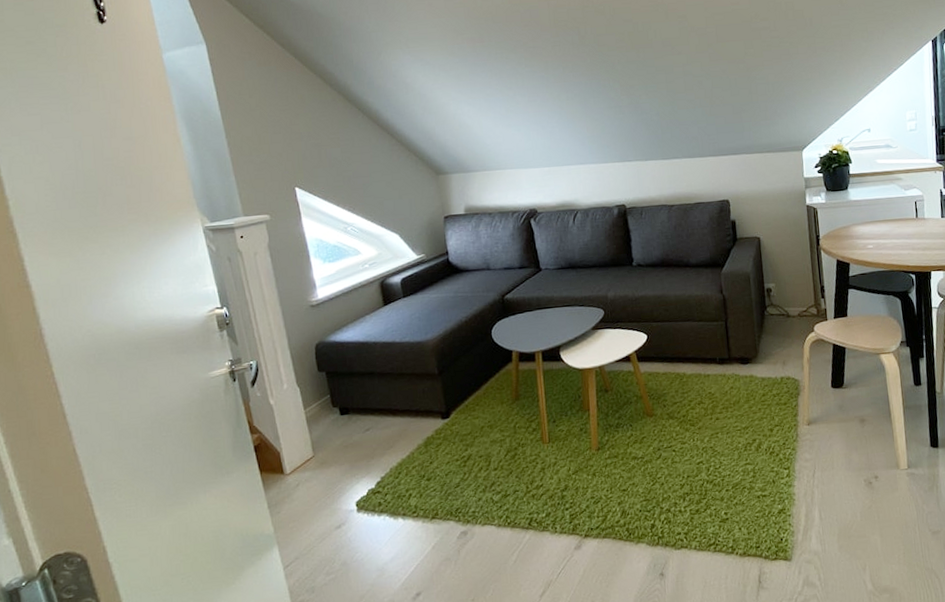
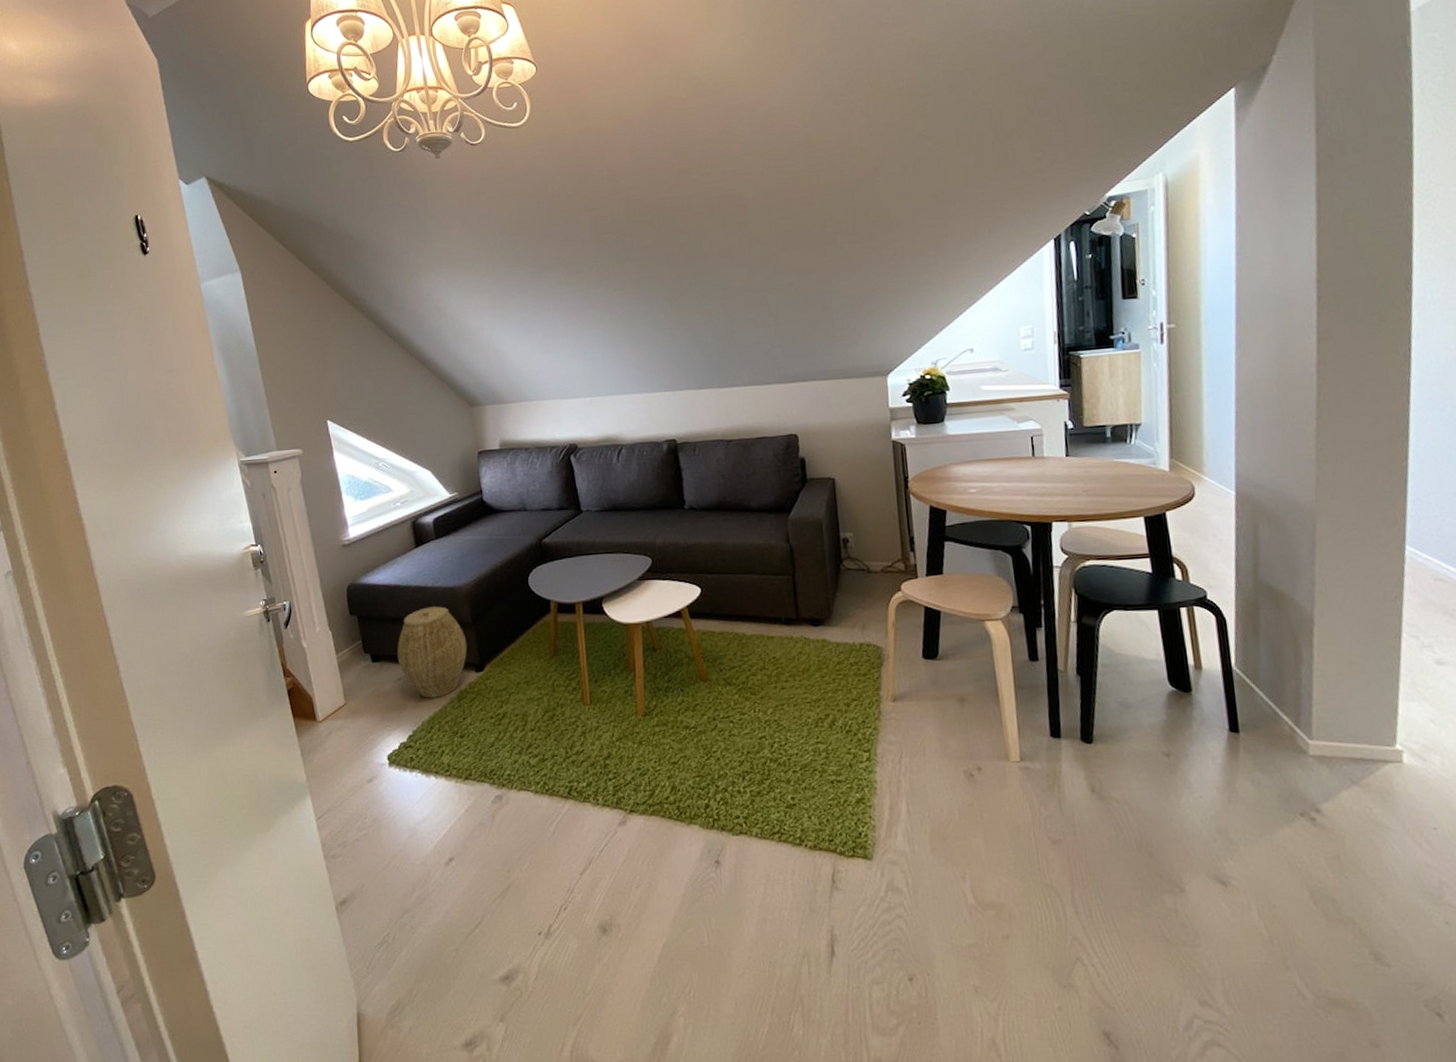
woven basket: none [365,359,434,446] -> present [396,606,468,698]

